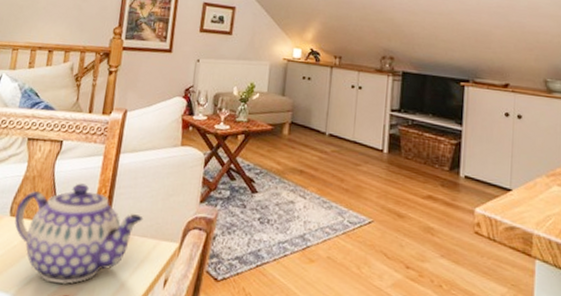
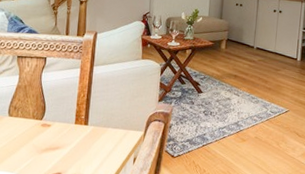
teapot: present [14,183,144,284] -> none [12,90,115,164]

